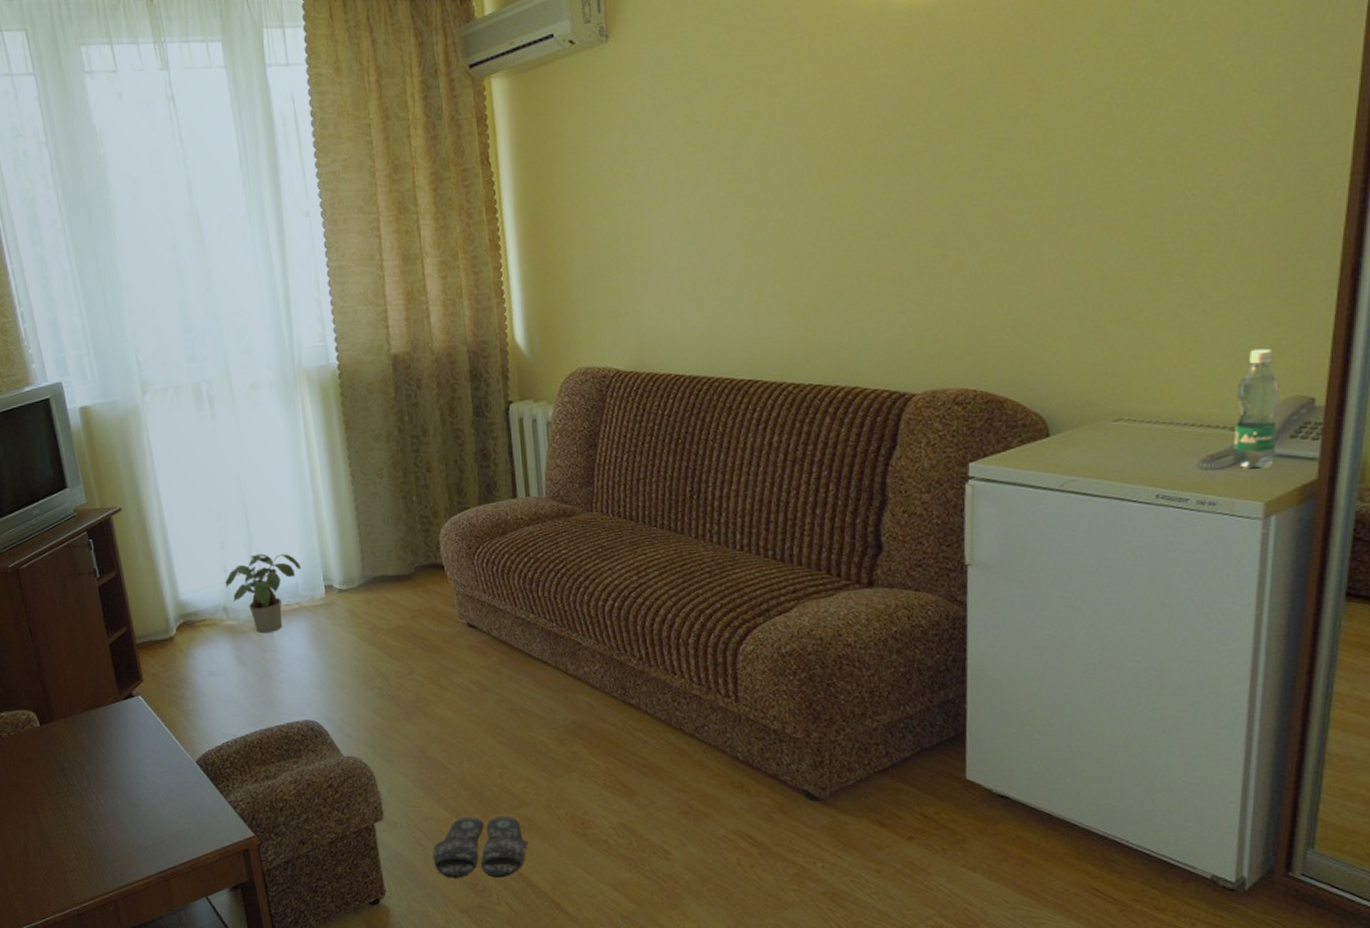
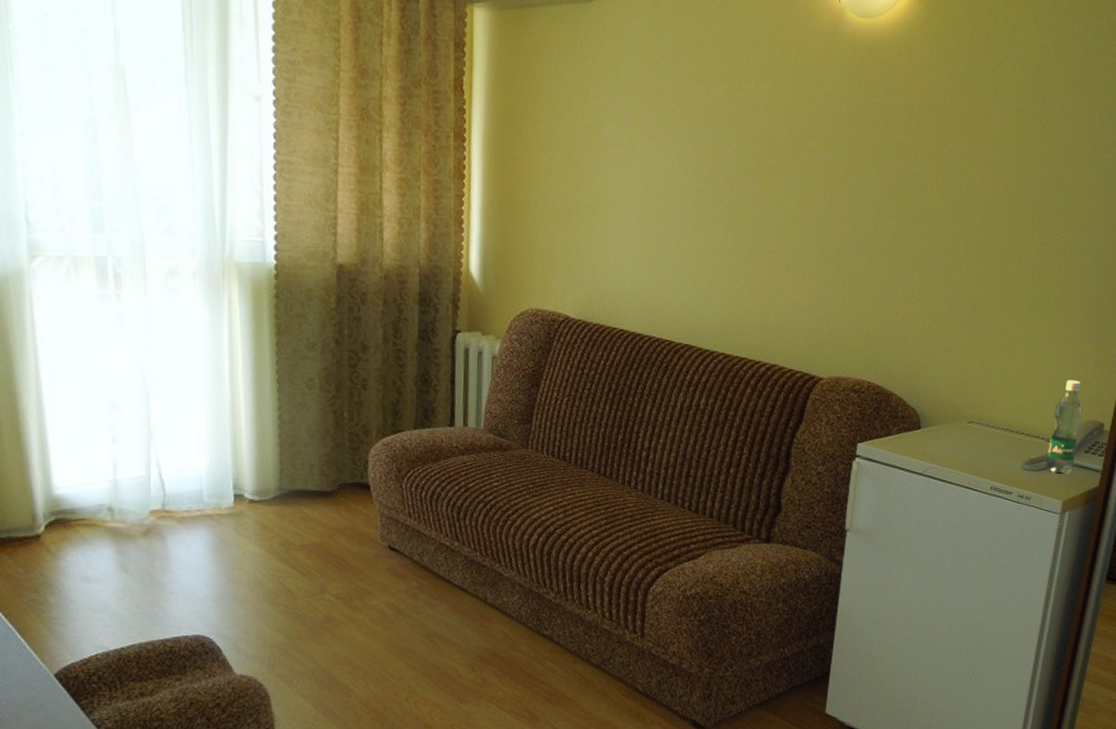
potted plant: present [225,554,302,633] -> none [113,453,209,539]

